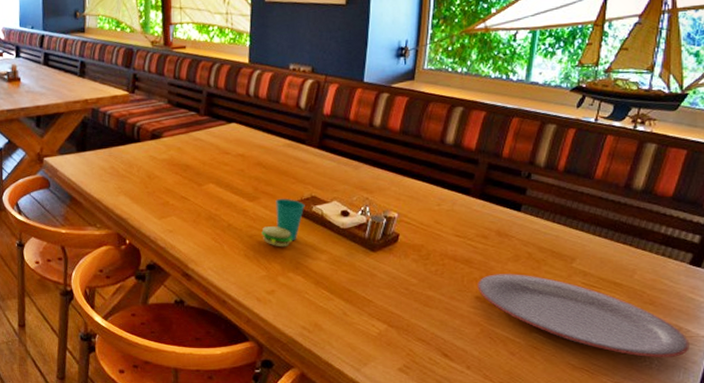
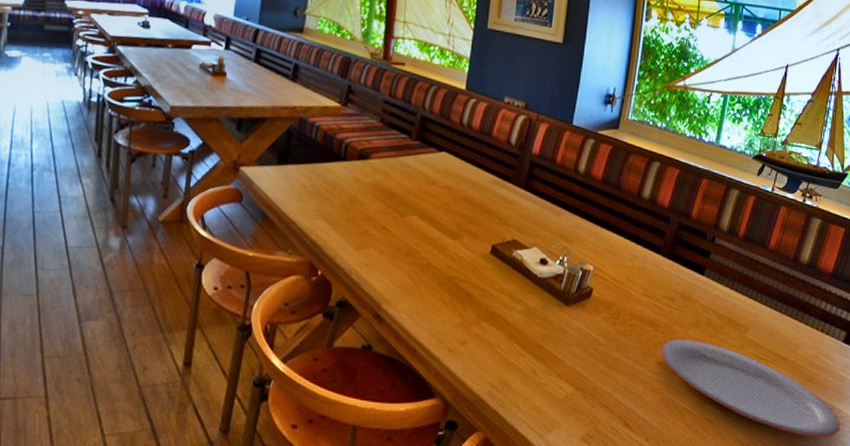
cup: present [261,198,305,247] -> none [460,239,506,294]

